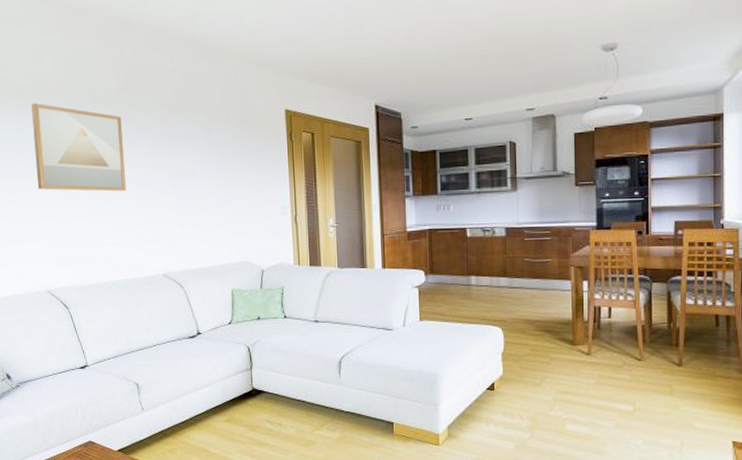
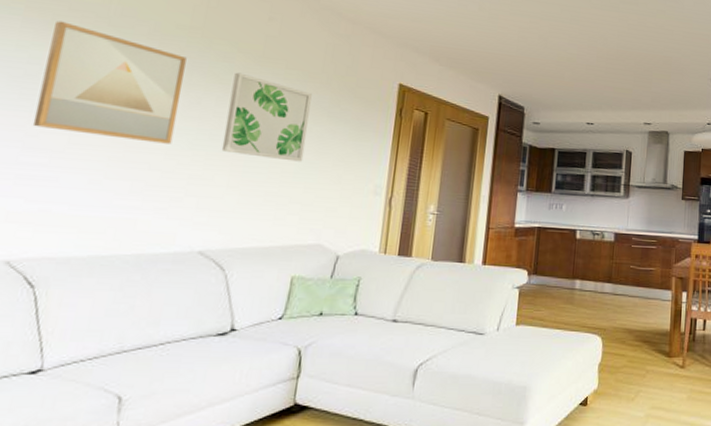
wall art: none [157,122,222,194] -> present [221,72,312,162]

